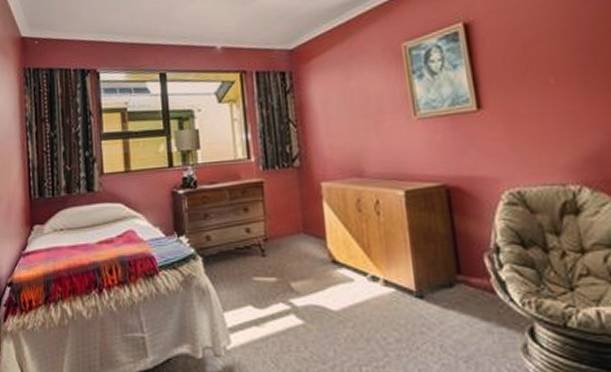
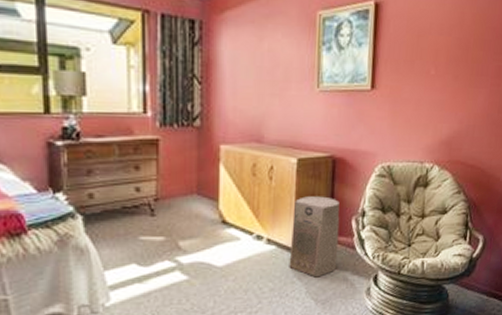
air purifier: none [409,230,476,328] -> present [289,196,340,278]

